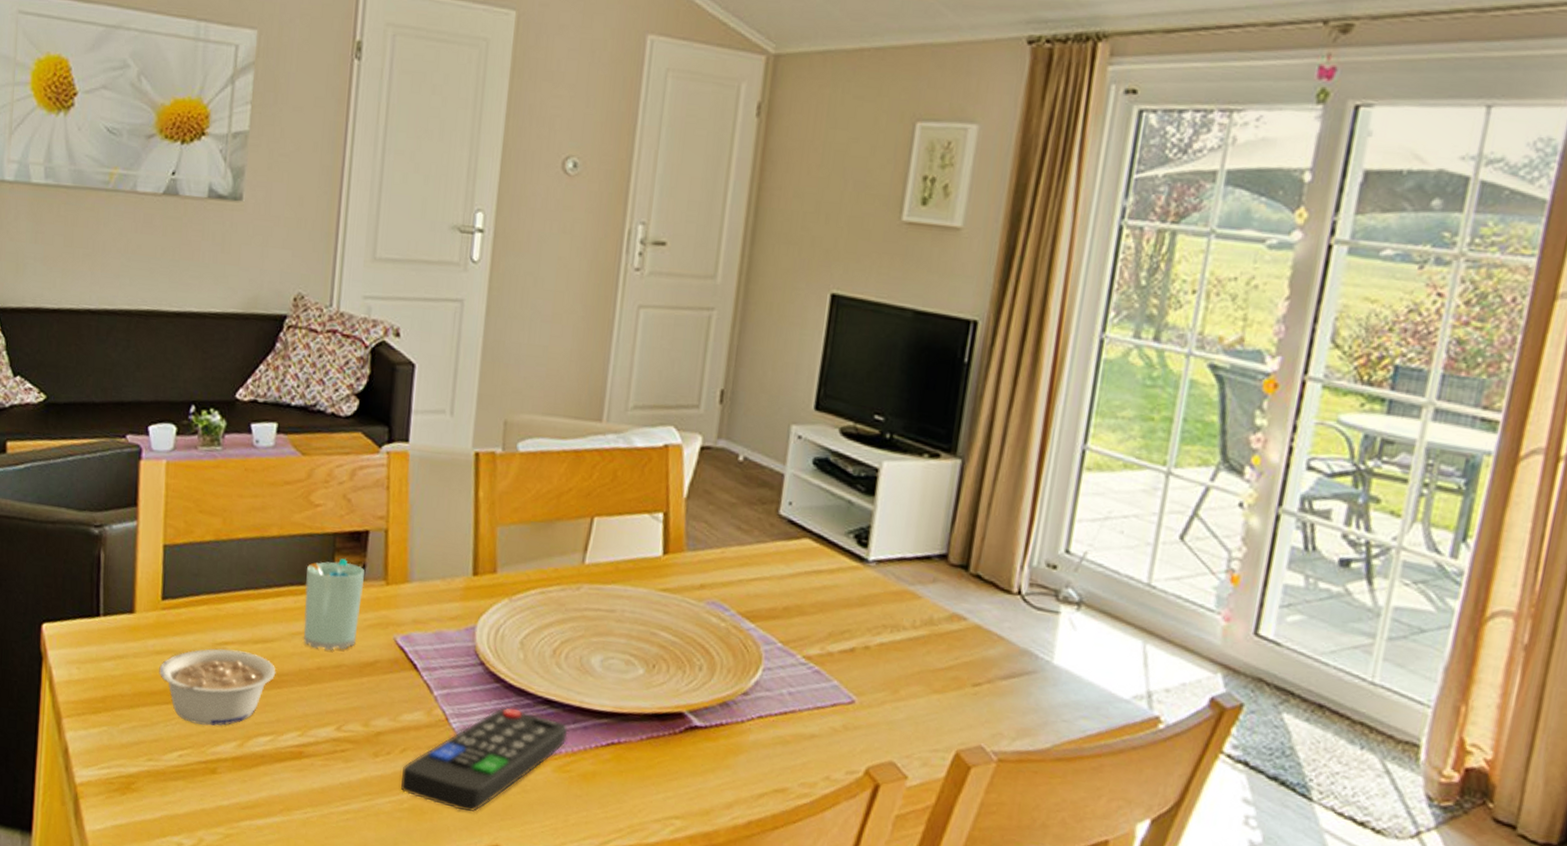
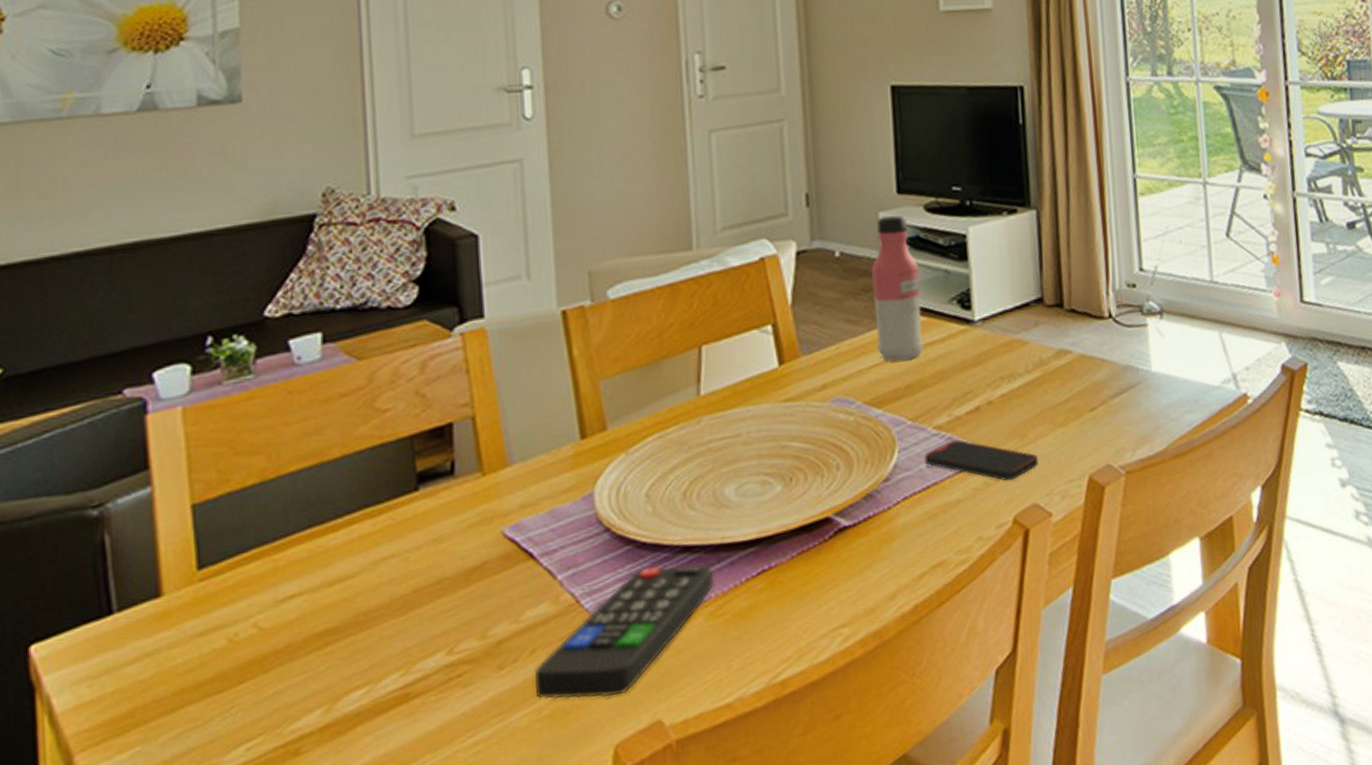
legume: present [159,648,276,726] -> none [205,598,362,705]
cup: present [304,558,366,651] -> none [383,461,457,571]
water bottle: none [762,430,822,582] -> present [870,215,924,361]
smartphone: none [787,674,905,732] -> present [924,440,1038,481]

